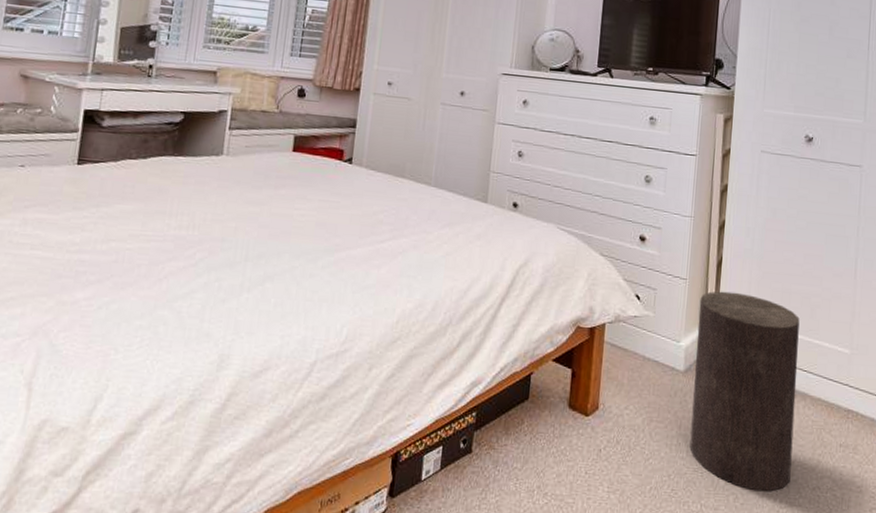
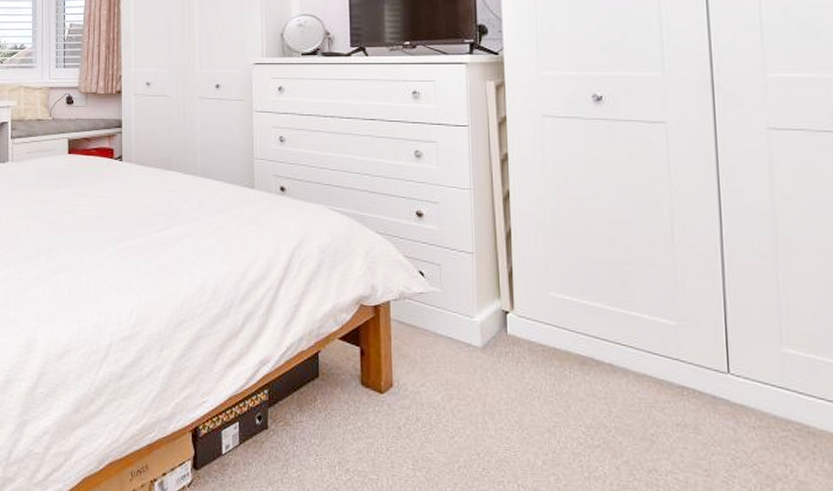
stool: present [689,291,800,492] -> none [490,264,620,474]

